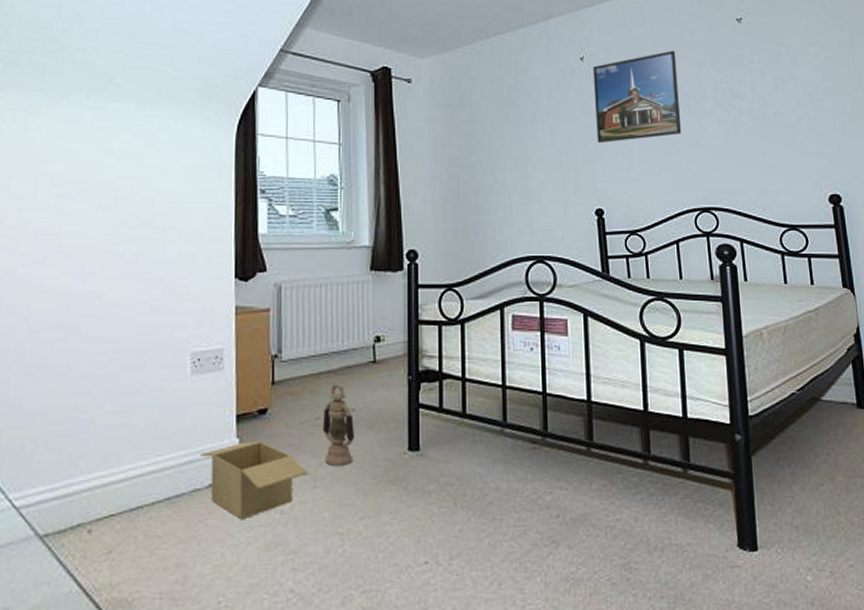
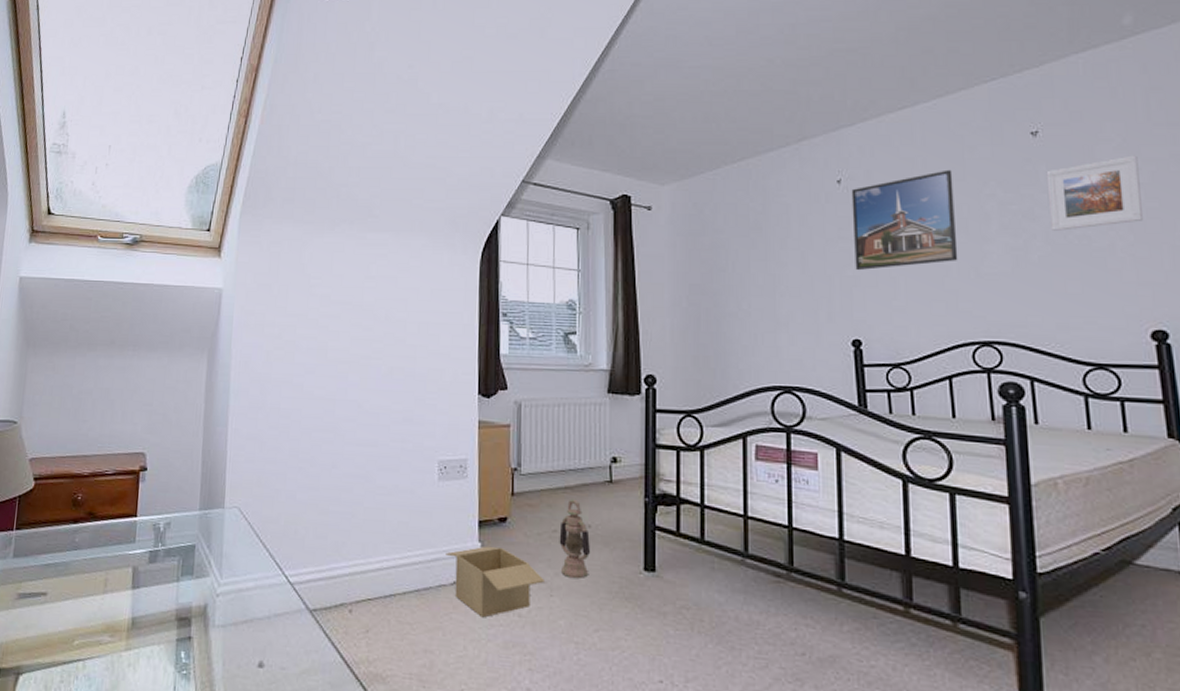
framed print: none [749,42,822,107] -> present [1046,155,1144,231]

